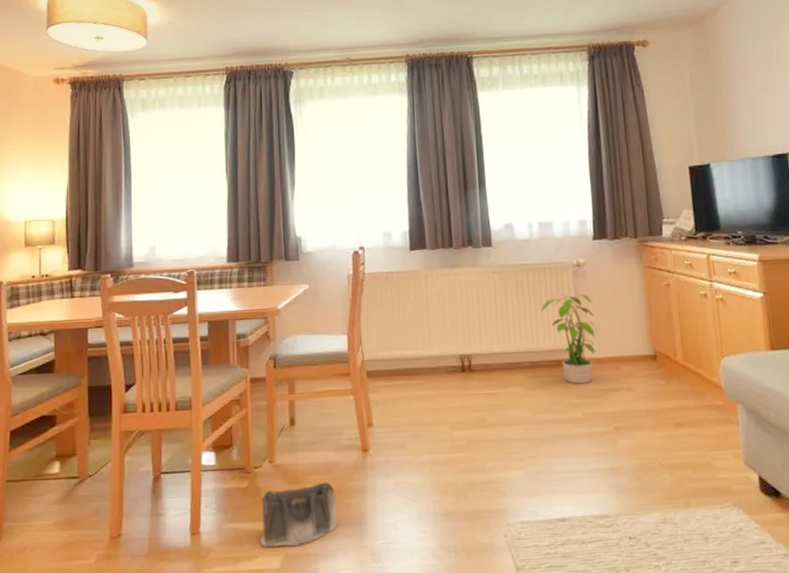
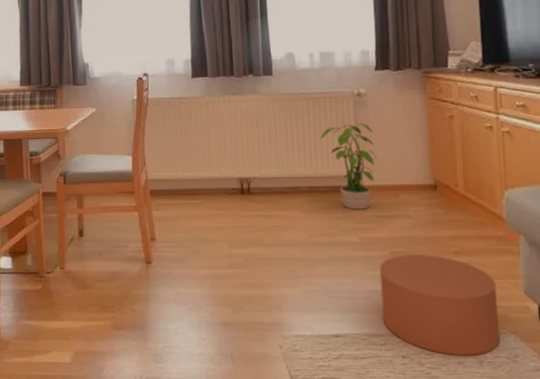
saddlebag: present [261,482,338,546] -> none [53,289,123,343]
pouf: none [603,428,724,533] -> present [379,255,501,356]

